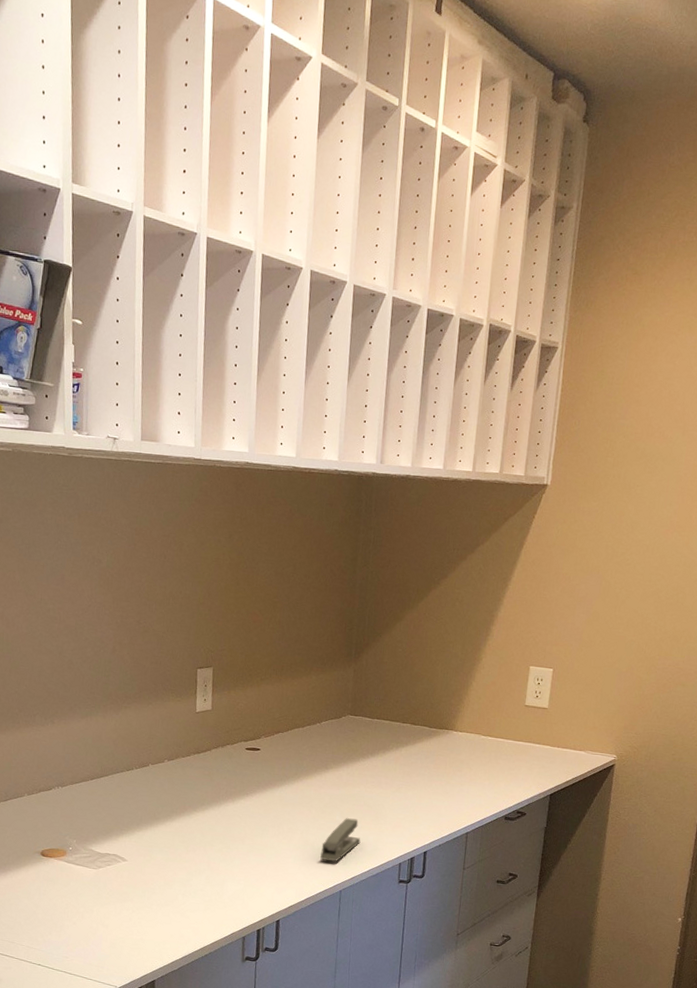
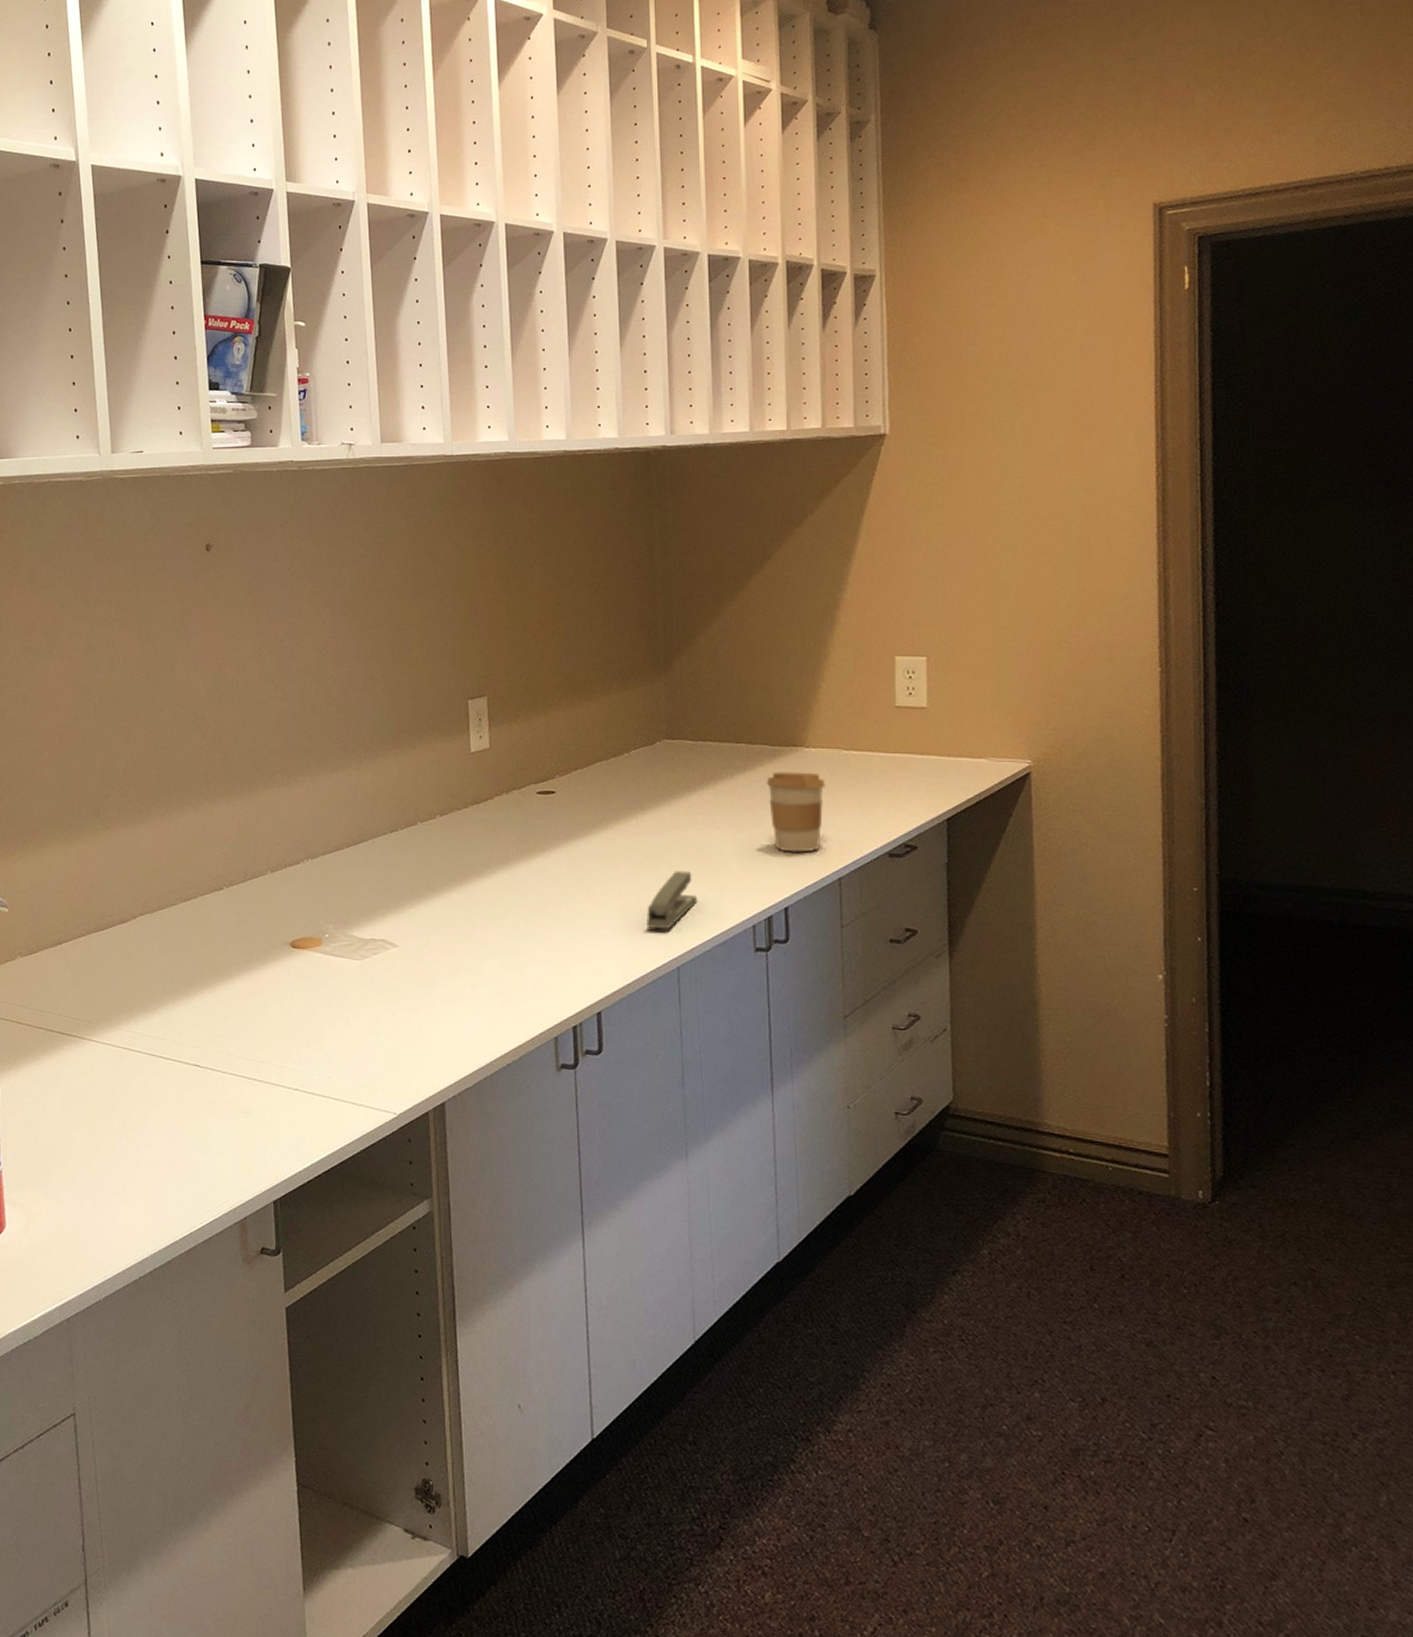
coffee cup: none [422,748,466,811] -> present [766,772,825,853]

